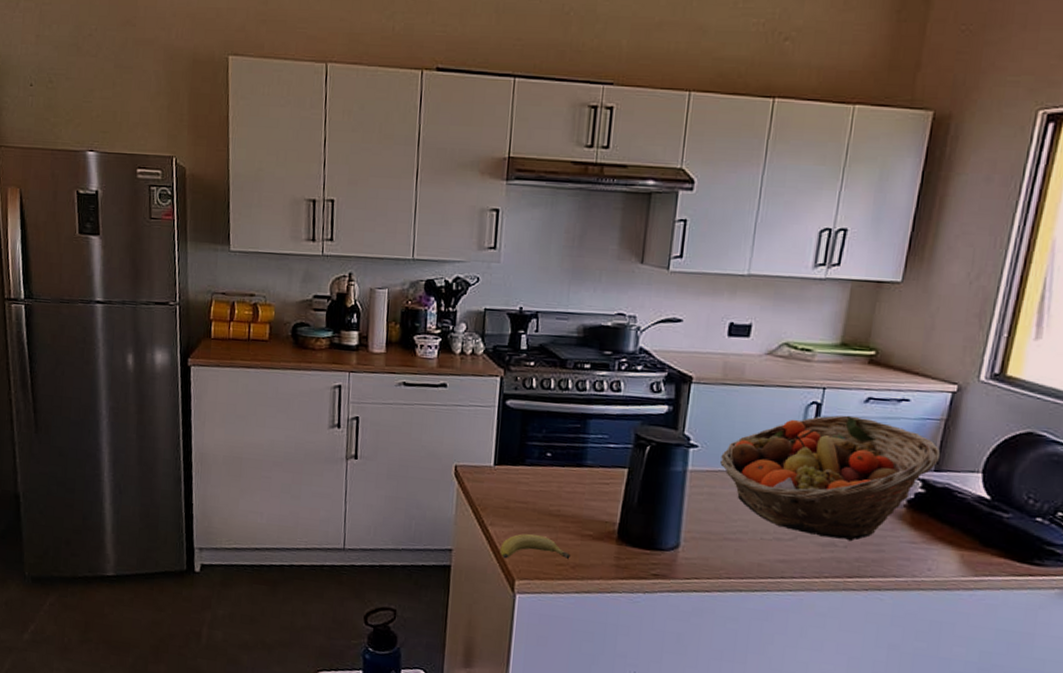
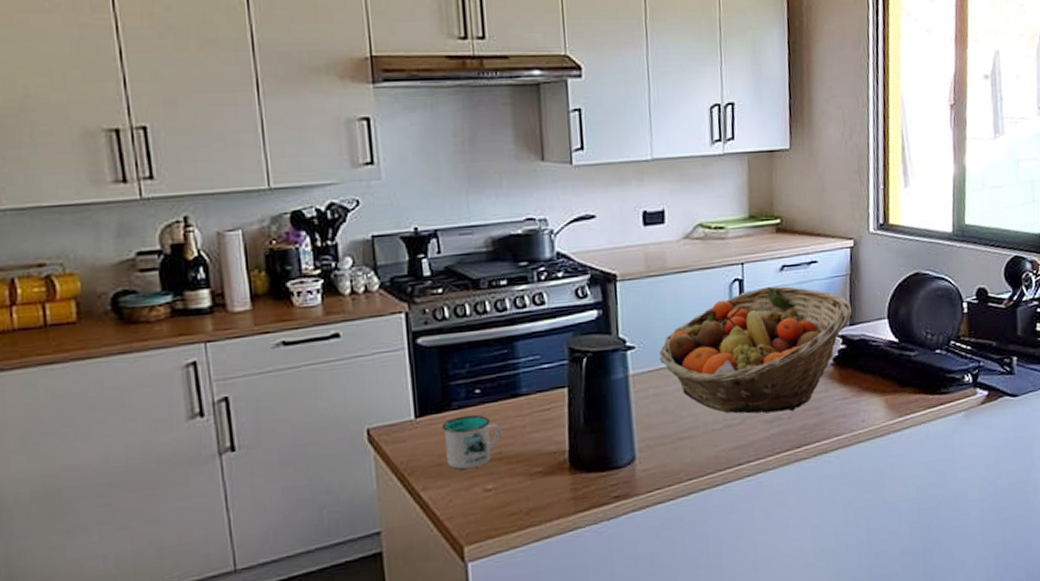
fruit: present [500,533,571,559] -> none [439,486,522,526]
mug: none [513,472,563,518] -> present [441,414,501,470]

